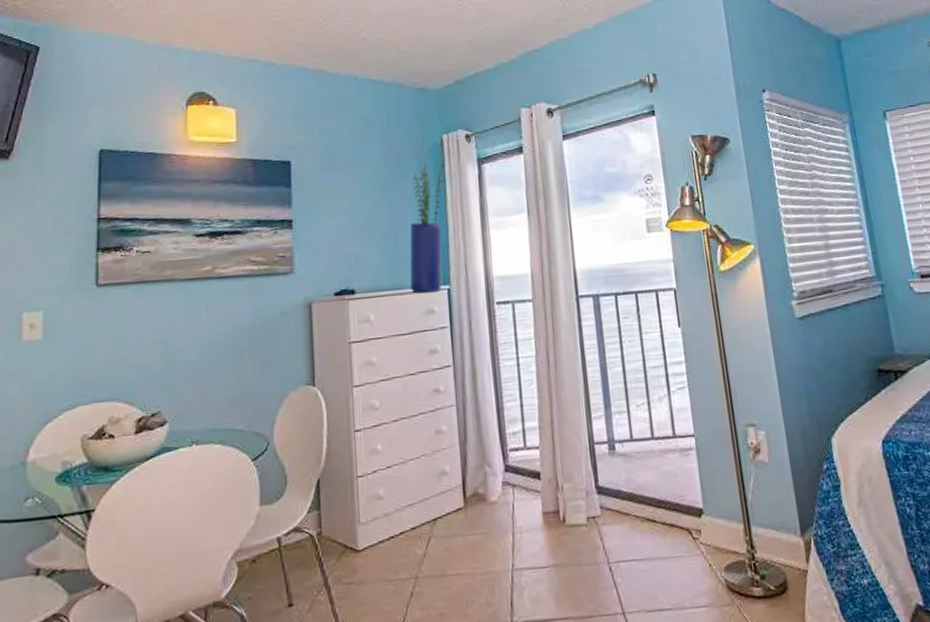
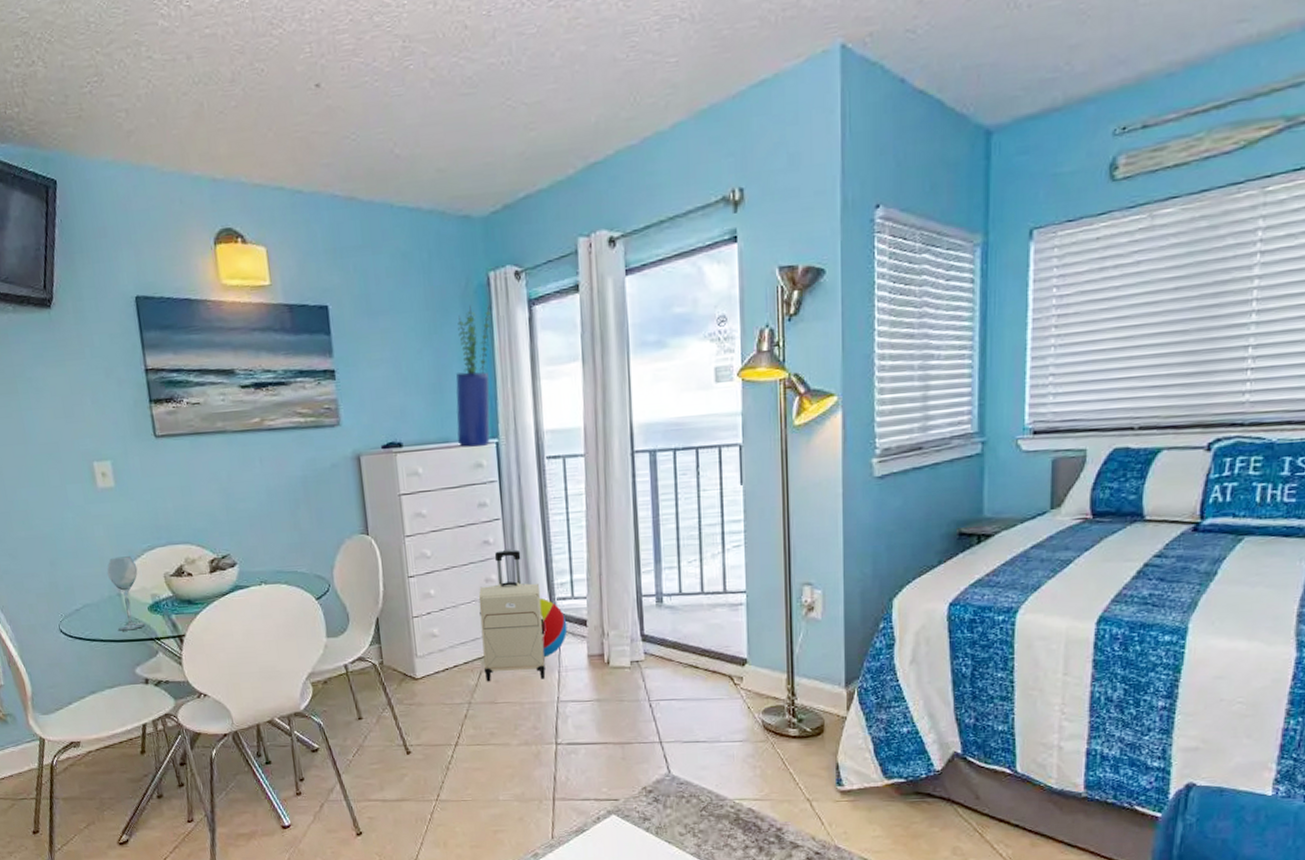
wineglass: none [13,417,51,509] -> present [106,556,144,631]
suitcase: none [428,397,499,550] -> present [478,549,546,682]
beach ball: none [490,449,521,518] -> present [538,597,568,658]

